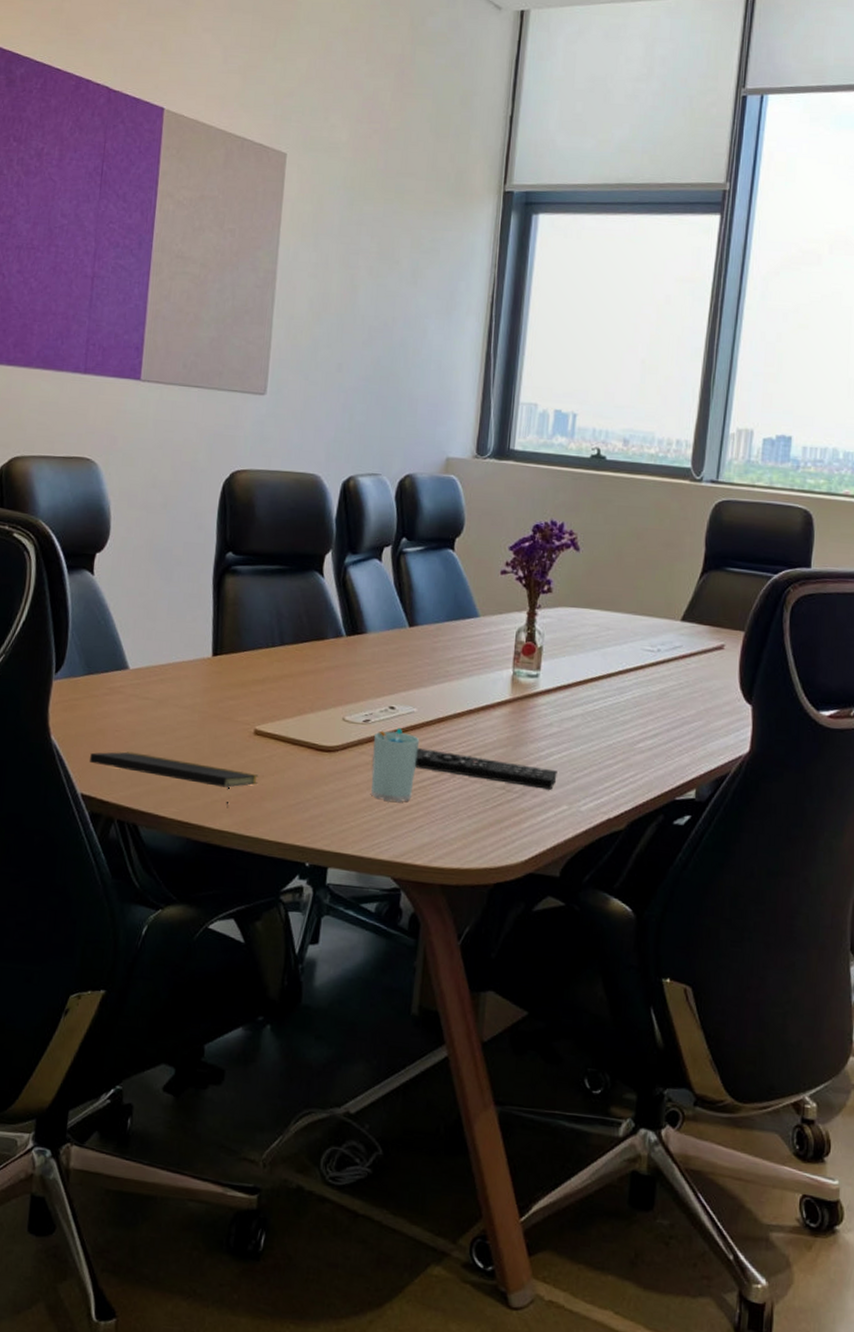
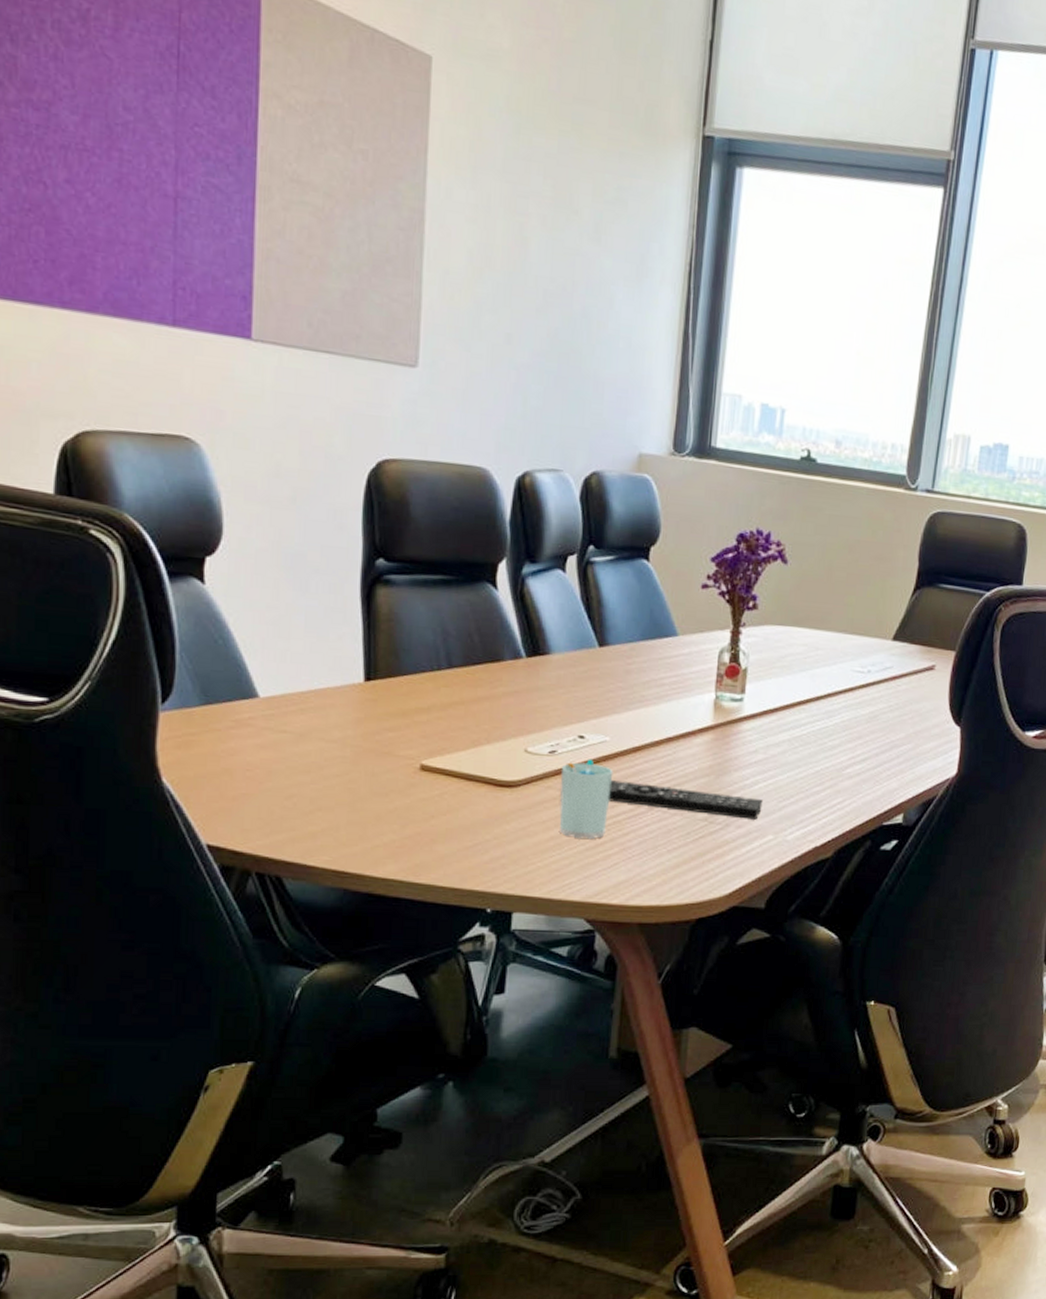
notepad: present [90,751,259,808] -> none [215,794,428,854]

